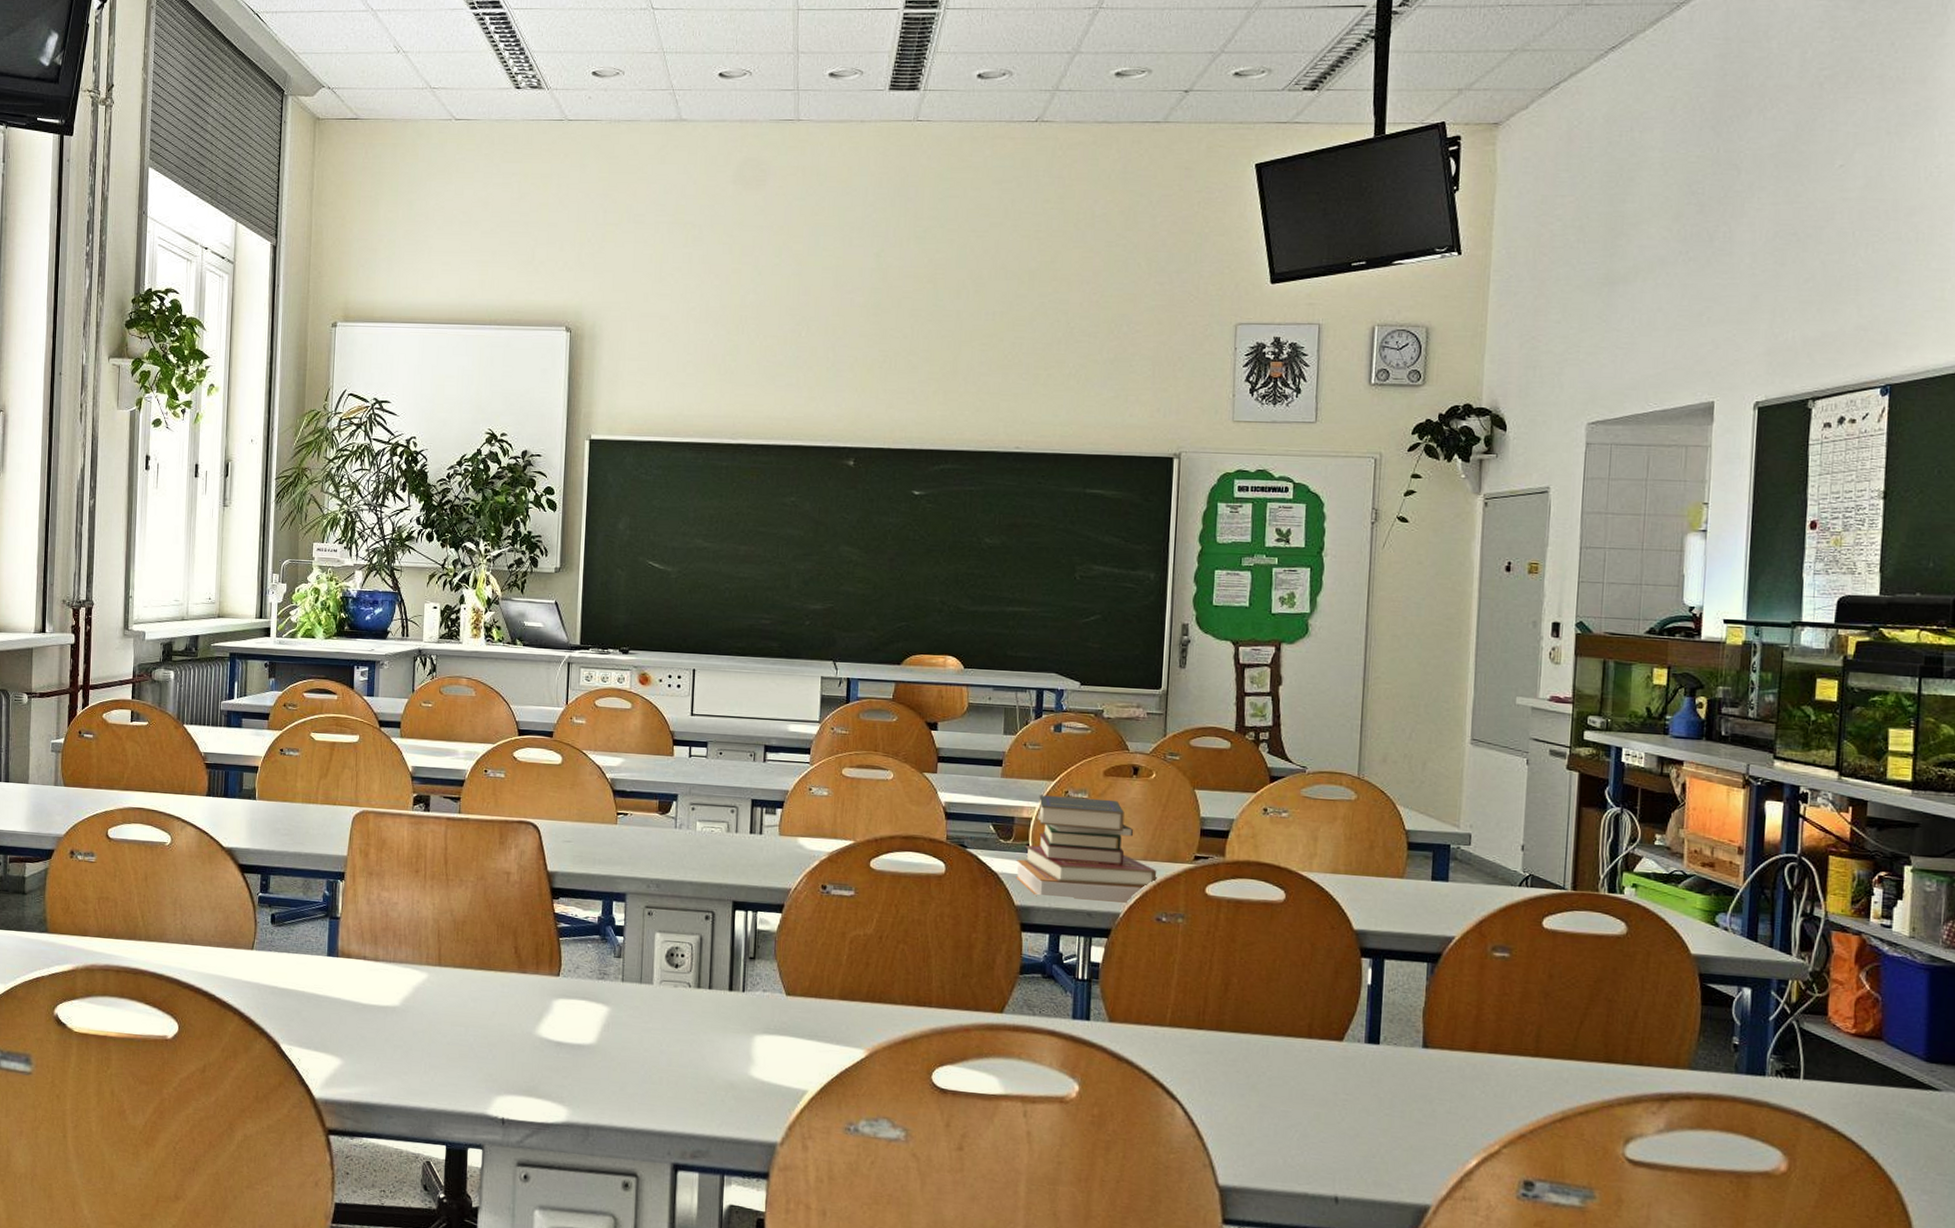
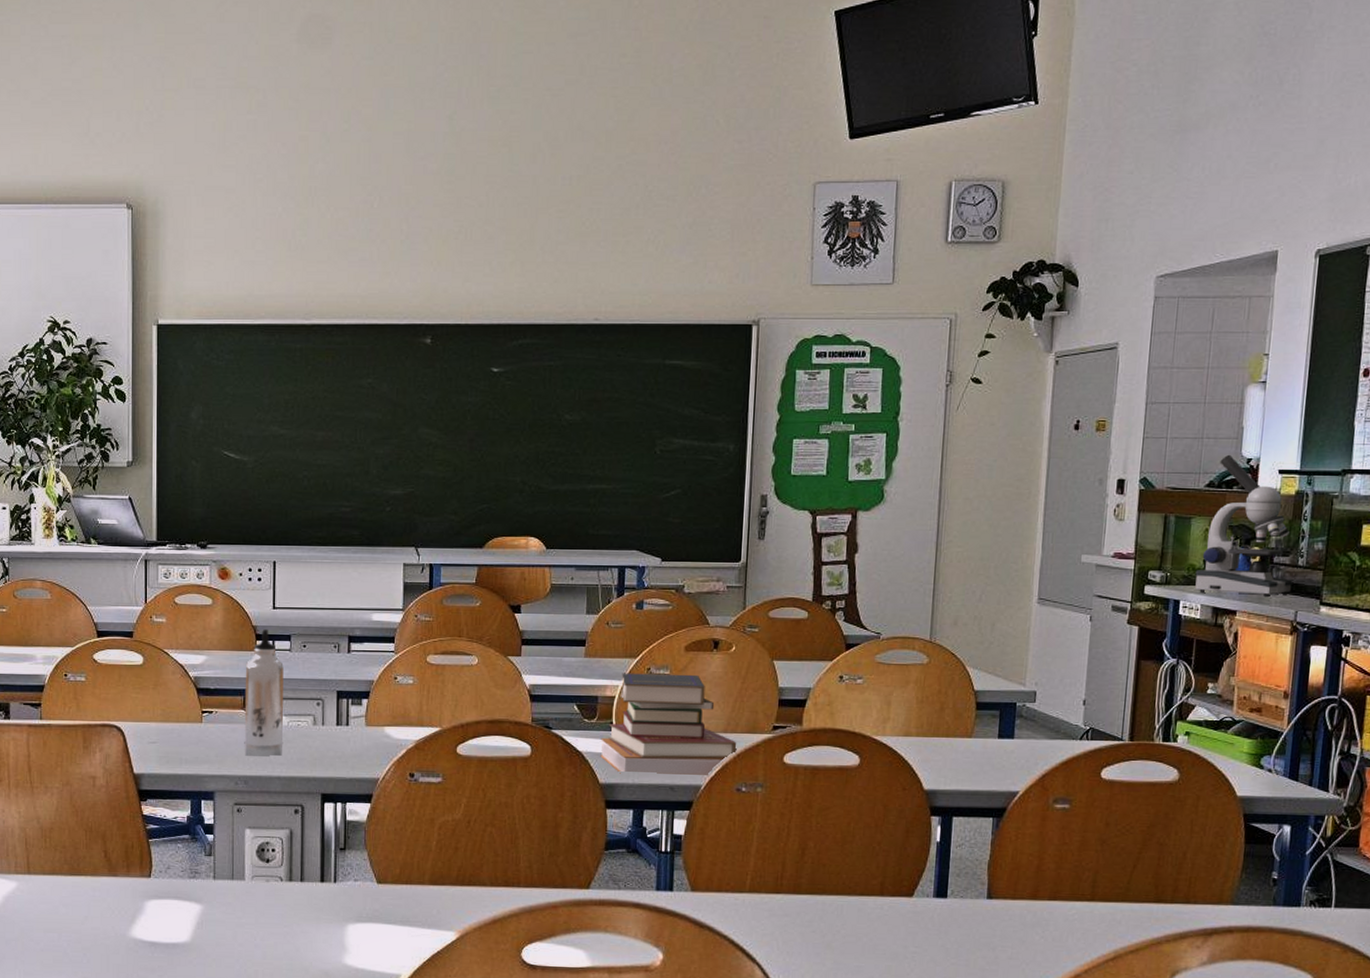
water bottle: none [657,734,699,862] -> present [244,628,284,758]
microscope: none [1638,601,1743,749] -> present [1195,454,1293,598]

